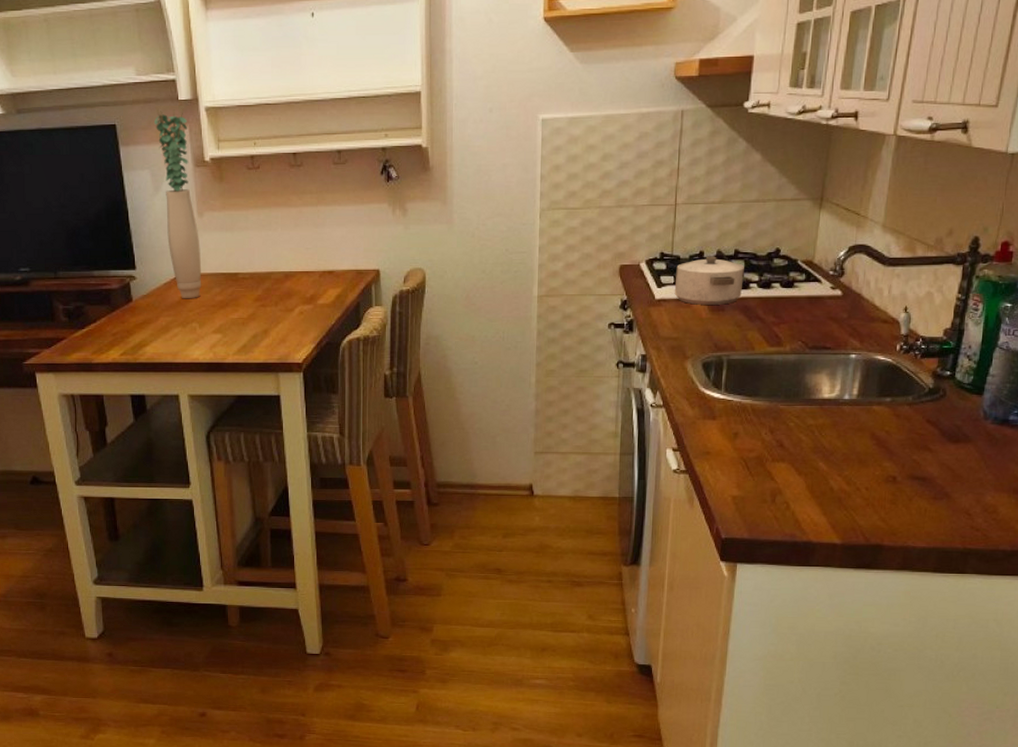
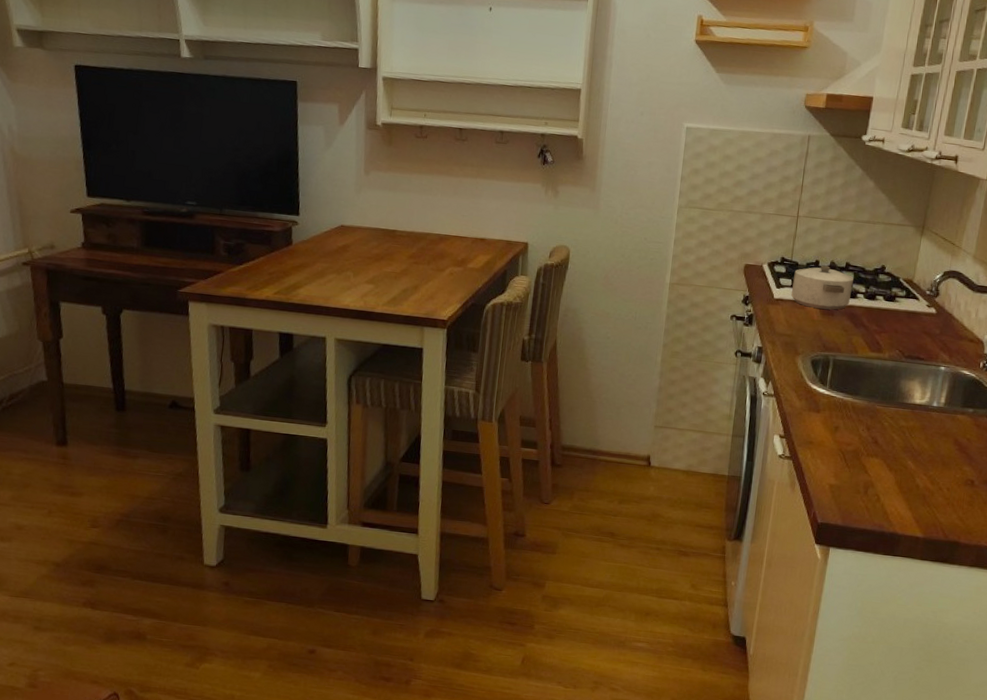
vase: present [153,107,202,299] -> none [333,71,365,249]

